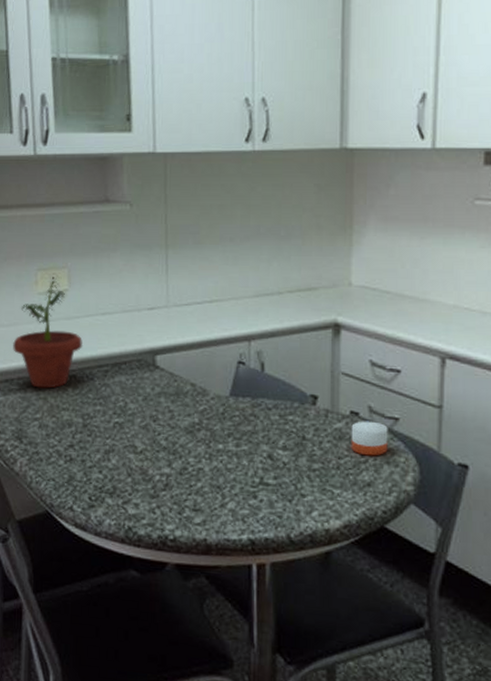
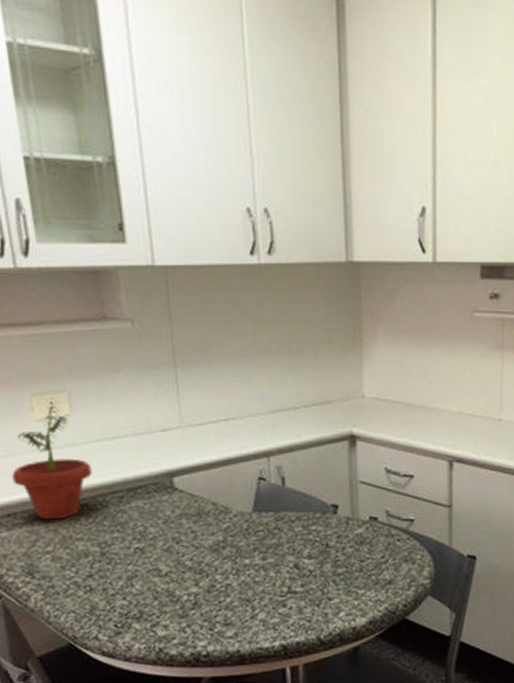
candle: present [351,421,388,456] -> none [371,524,405,557]

